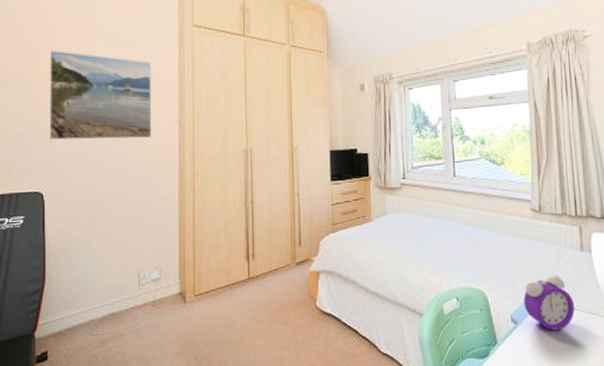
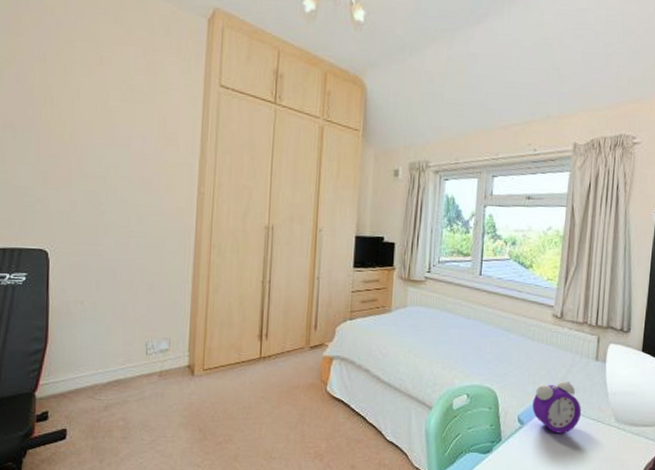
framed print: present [49,50,152,140] -> none [56,96,172,205]

